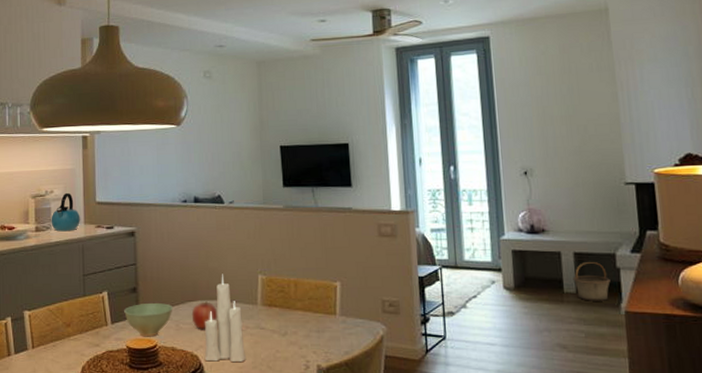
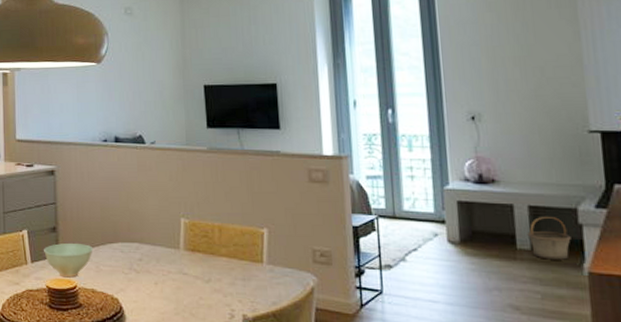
fruit: present [191,301,218,329] -> none [112,244,139,272]
candle: present [204,274,247,363] -> none [125,216,169,308]

